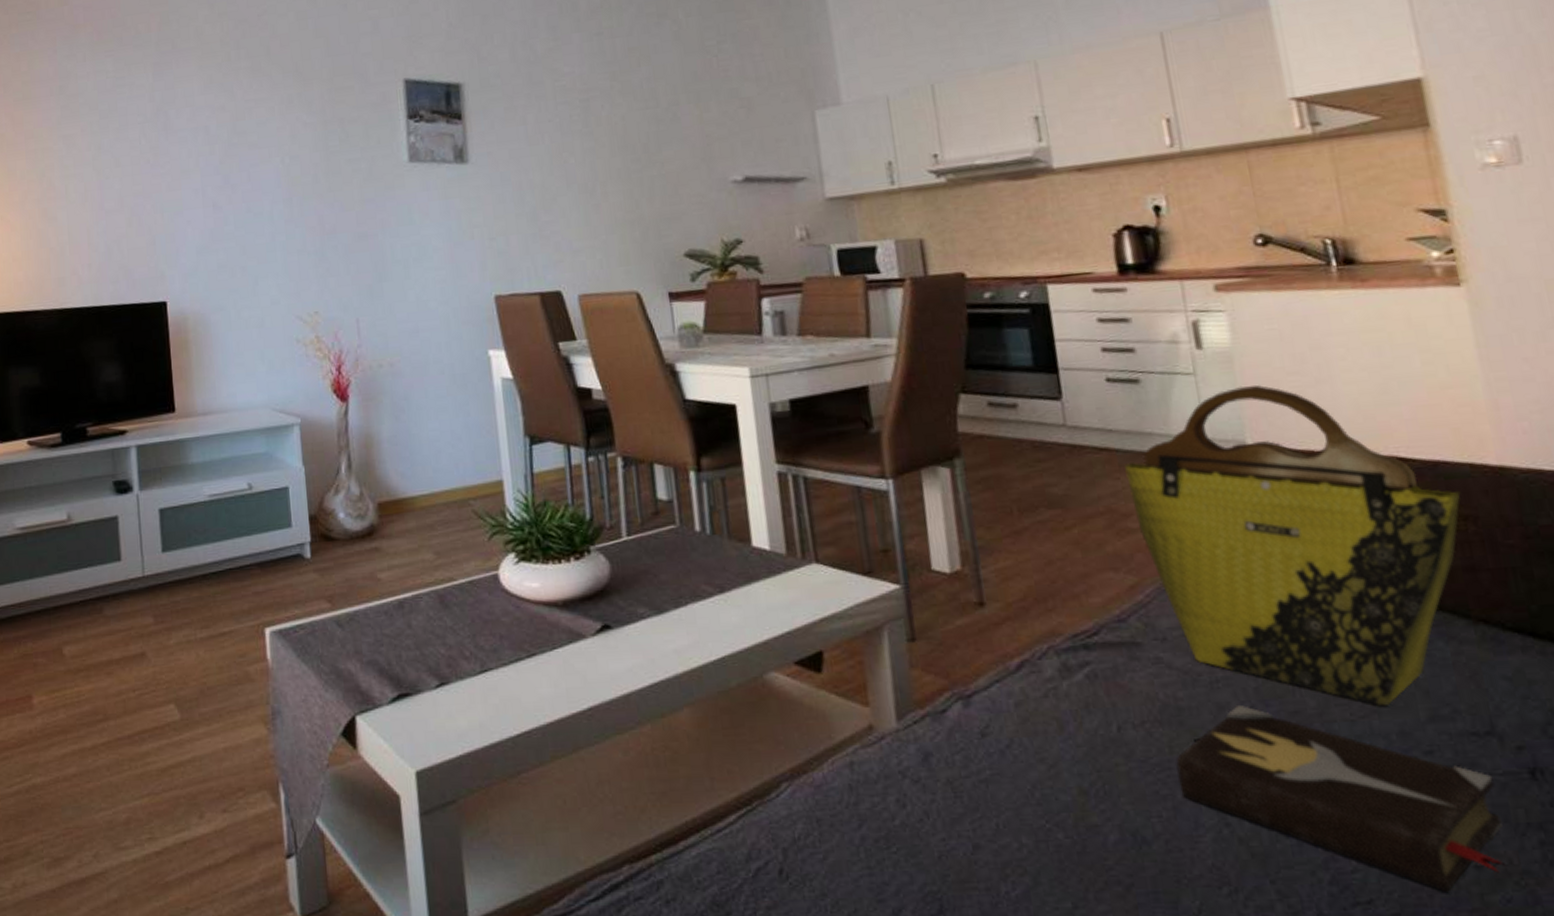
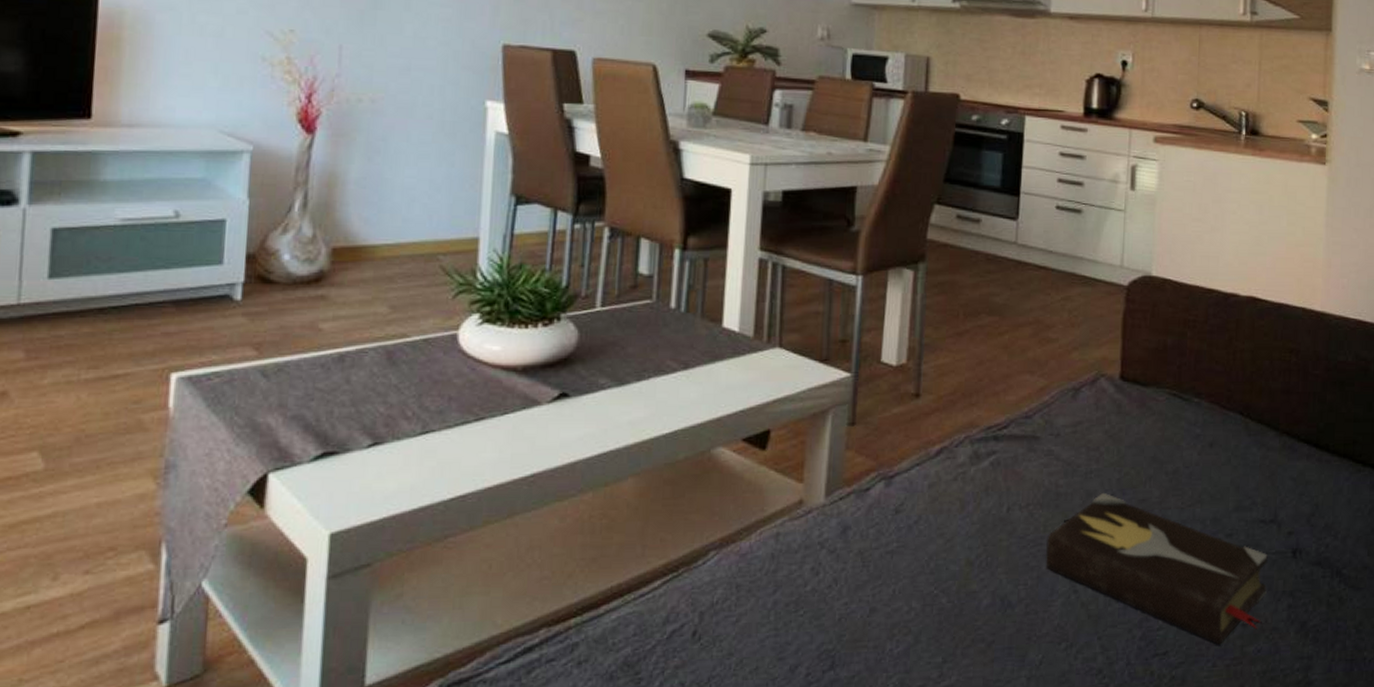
tote bag: present [1125,384,1461,707] -> none [1055,225,1292,498]

